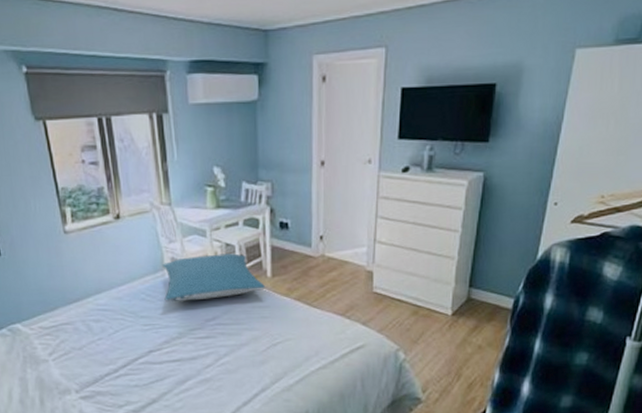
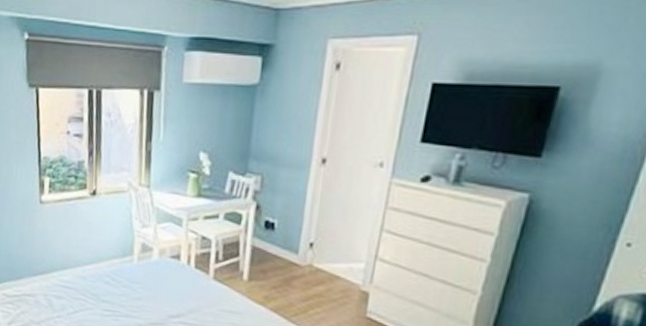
pillow: present [162,253,266,301] -> none [129,245,240,295]

